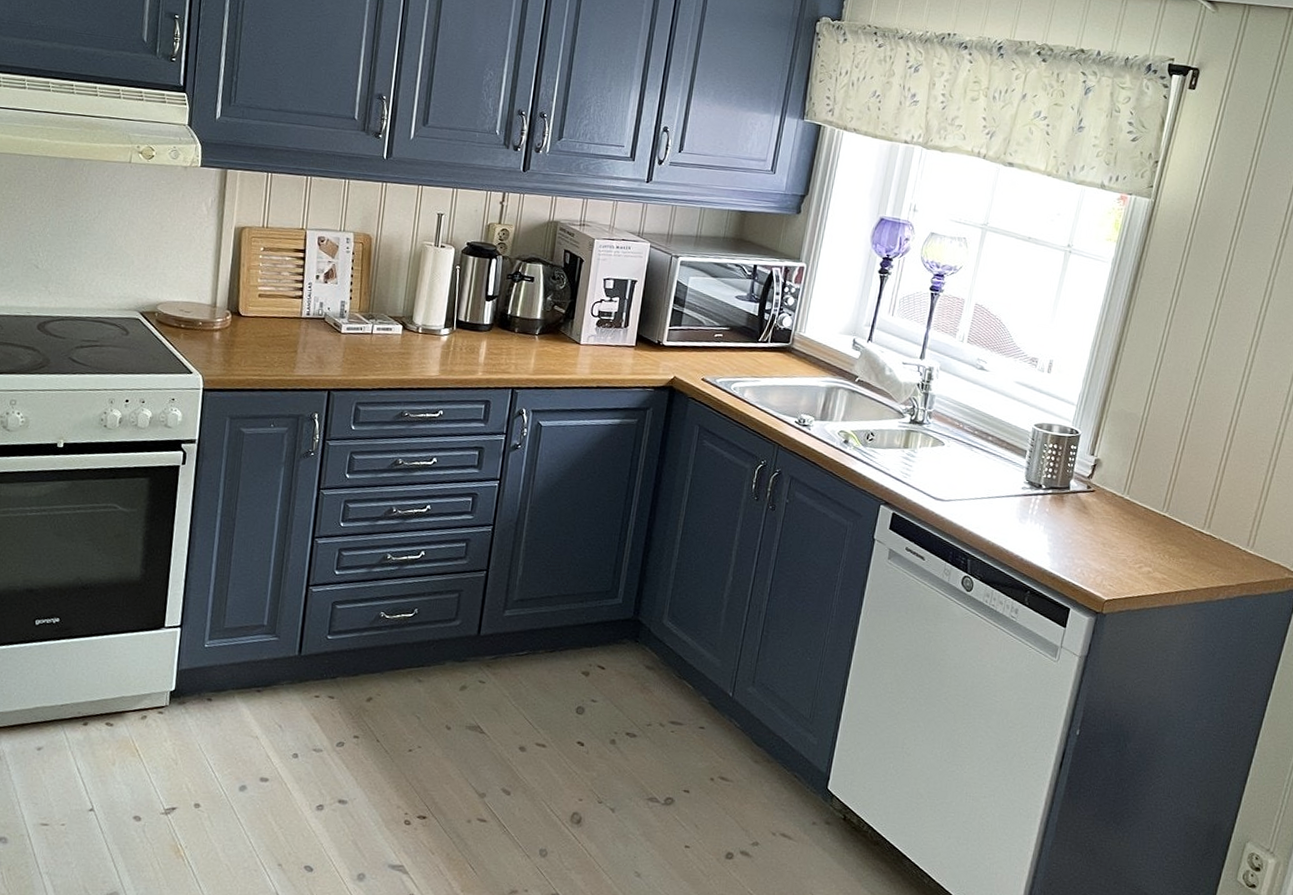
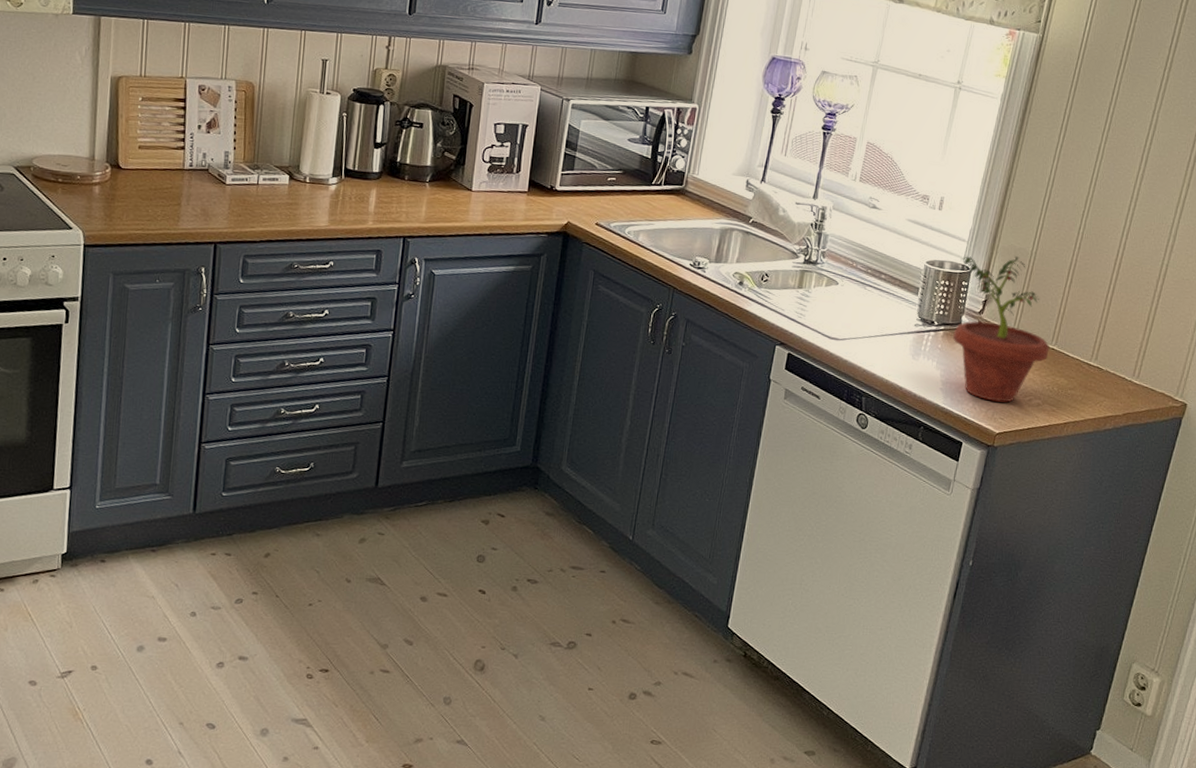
potted plant: none [1061,419,1161,570] -> present [953,256,1050,403]

